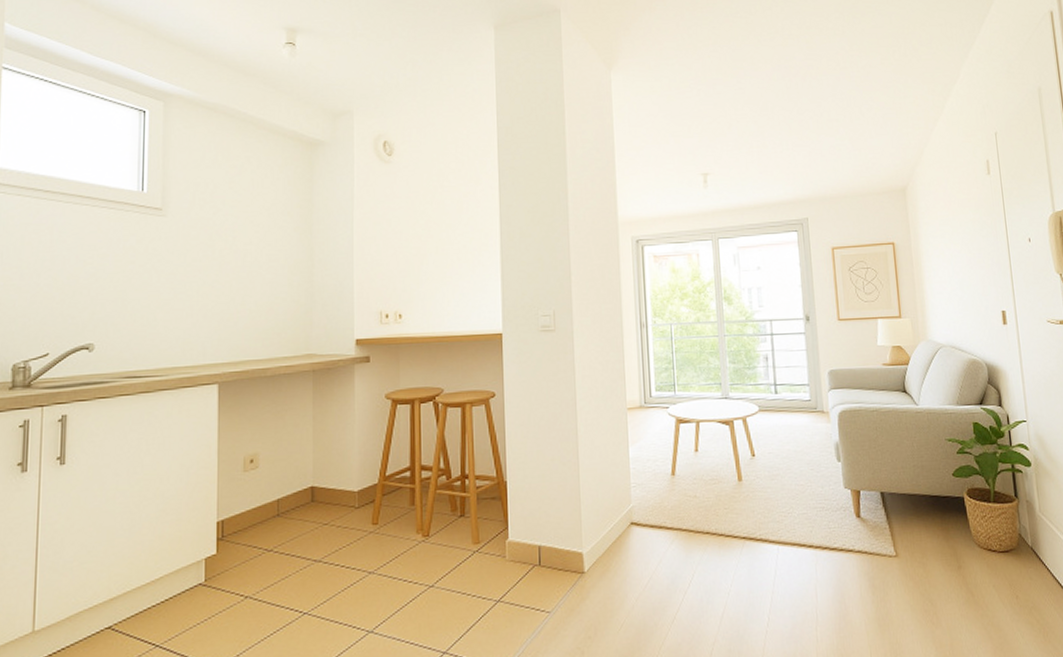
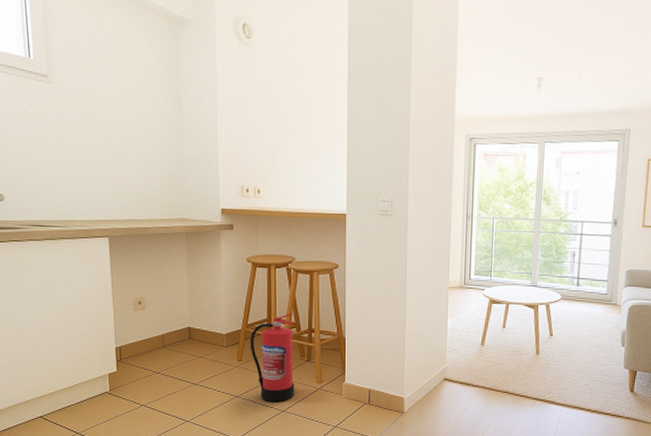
fire extinguisher: none [389,457,446,575] -> present [250,314,295,401]

